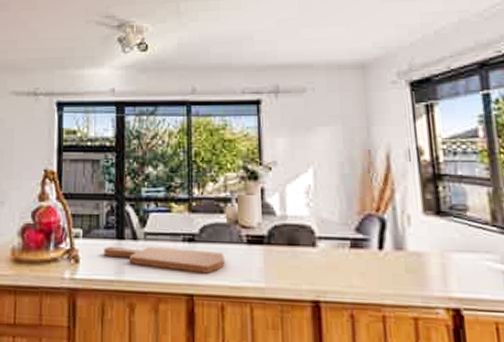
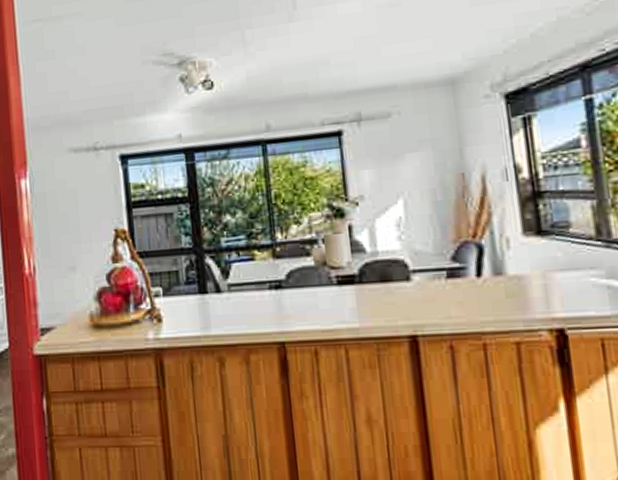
cutting board: present [103,246,225,274] -> none [186,296,316,320]

